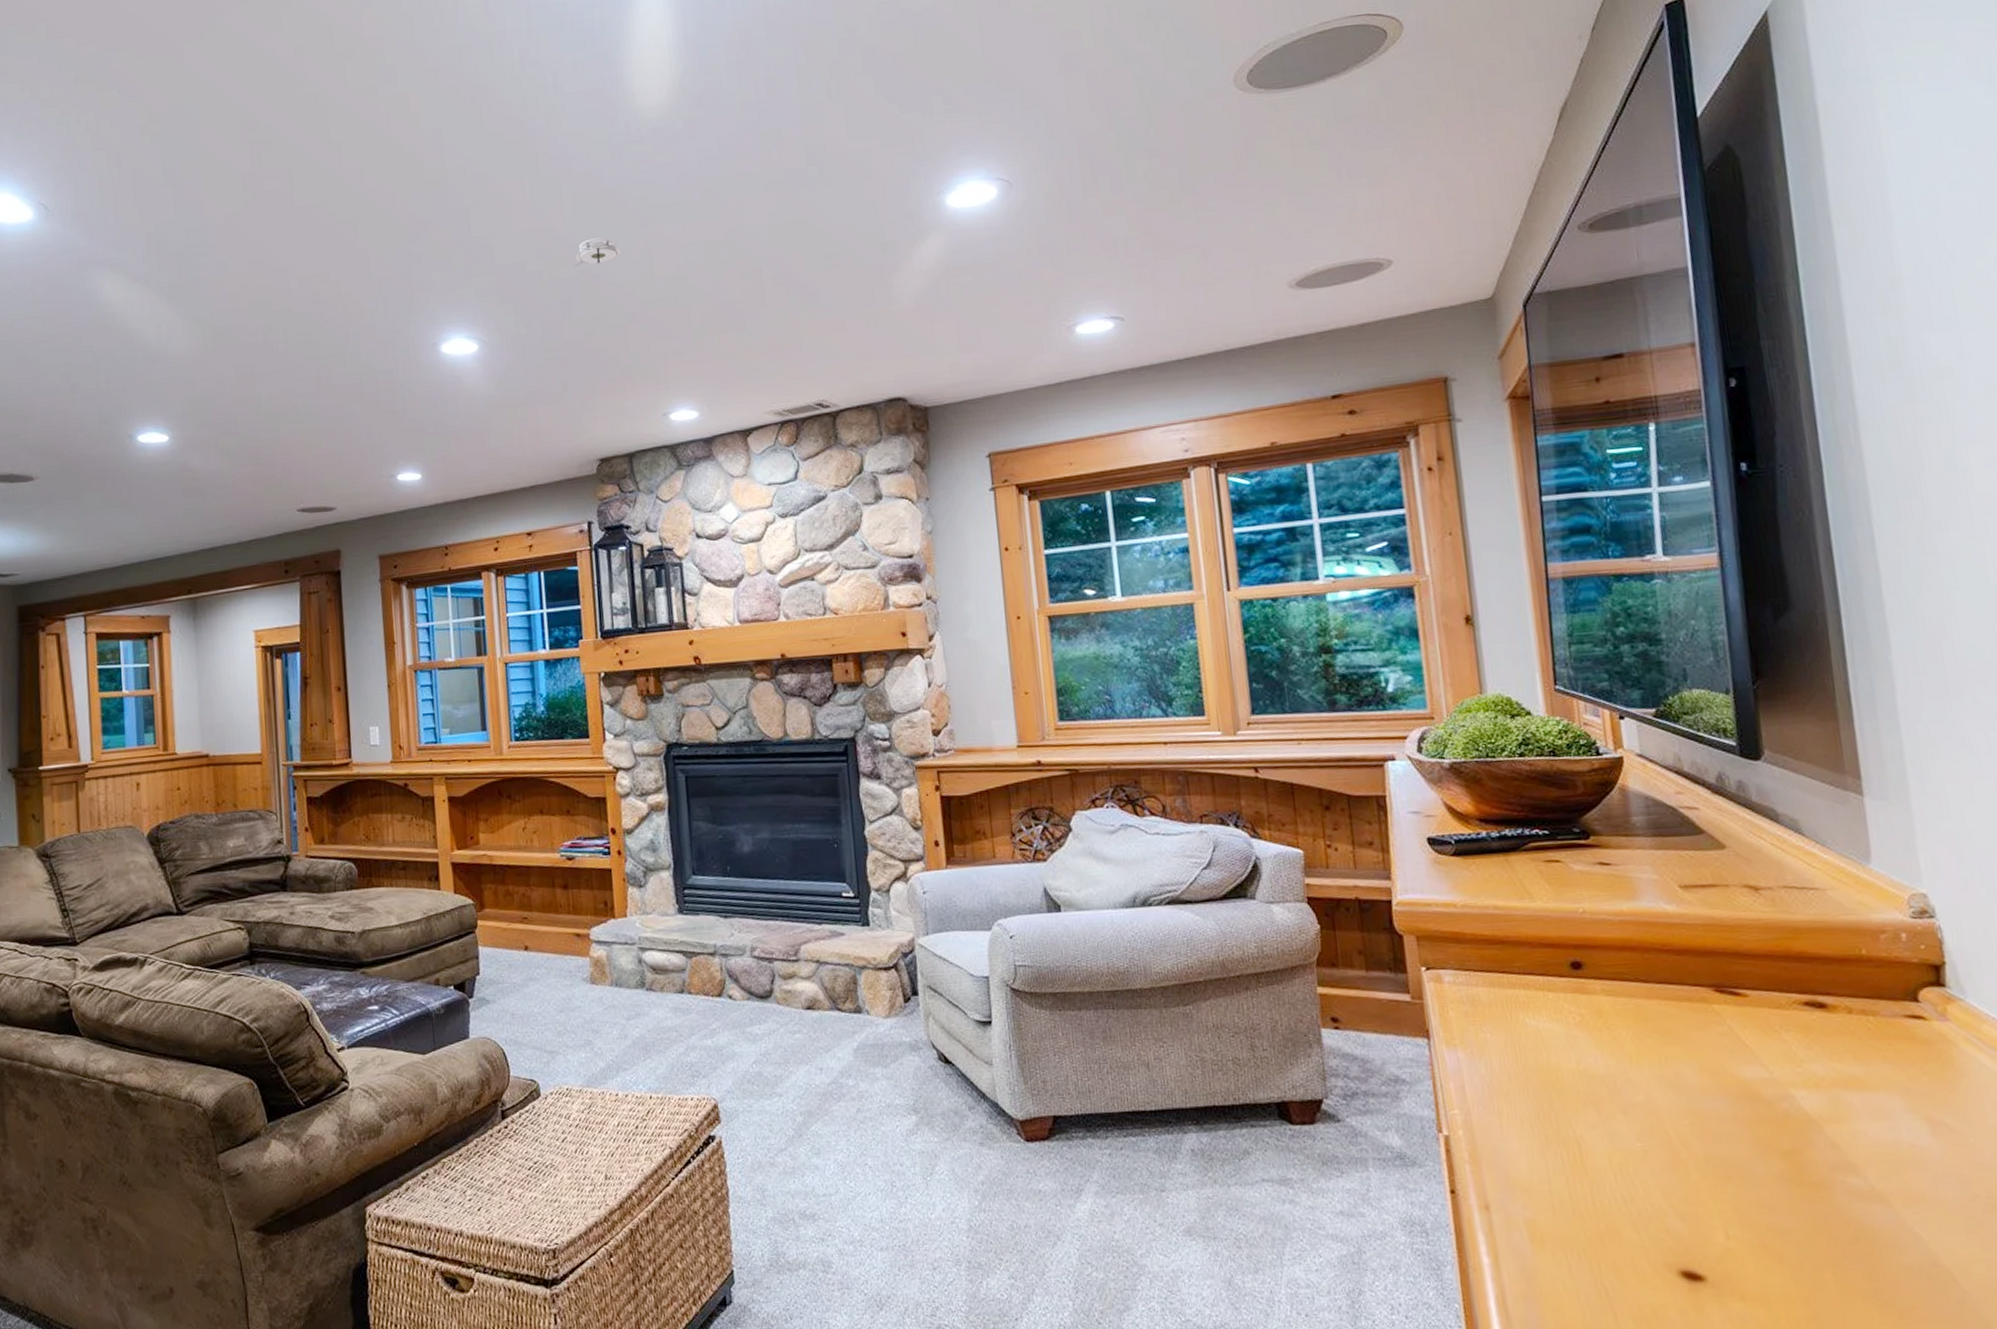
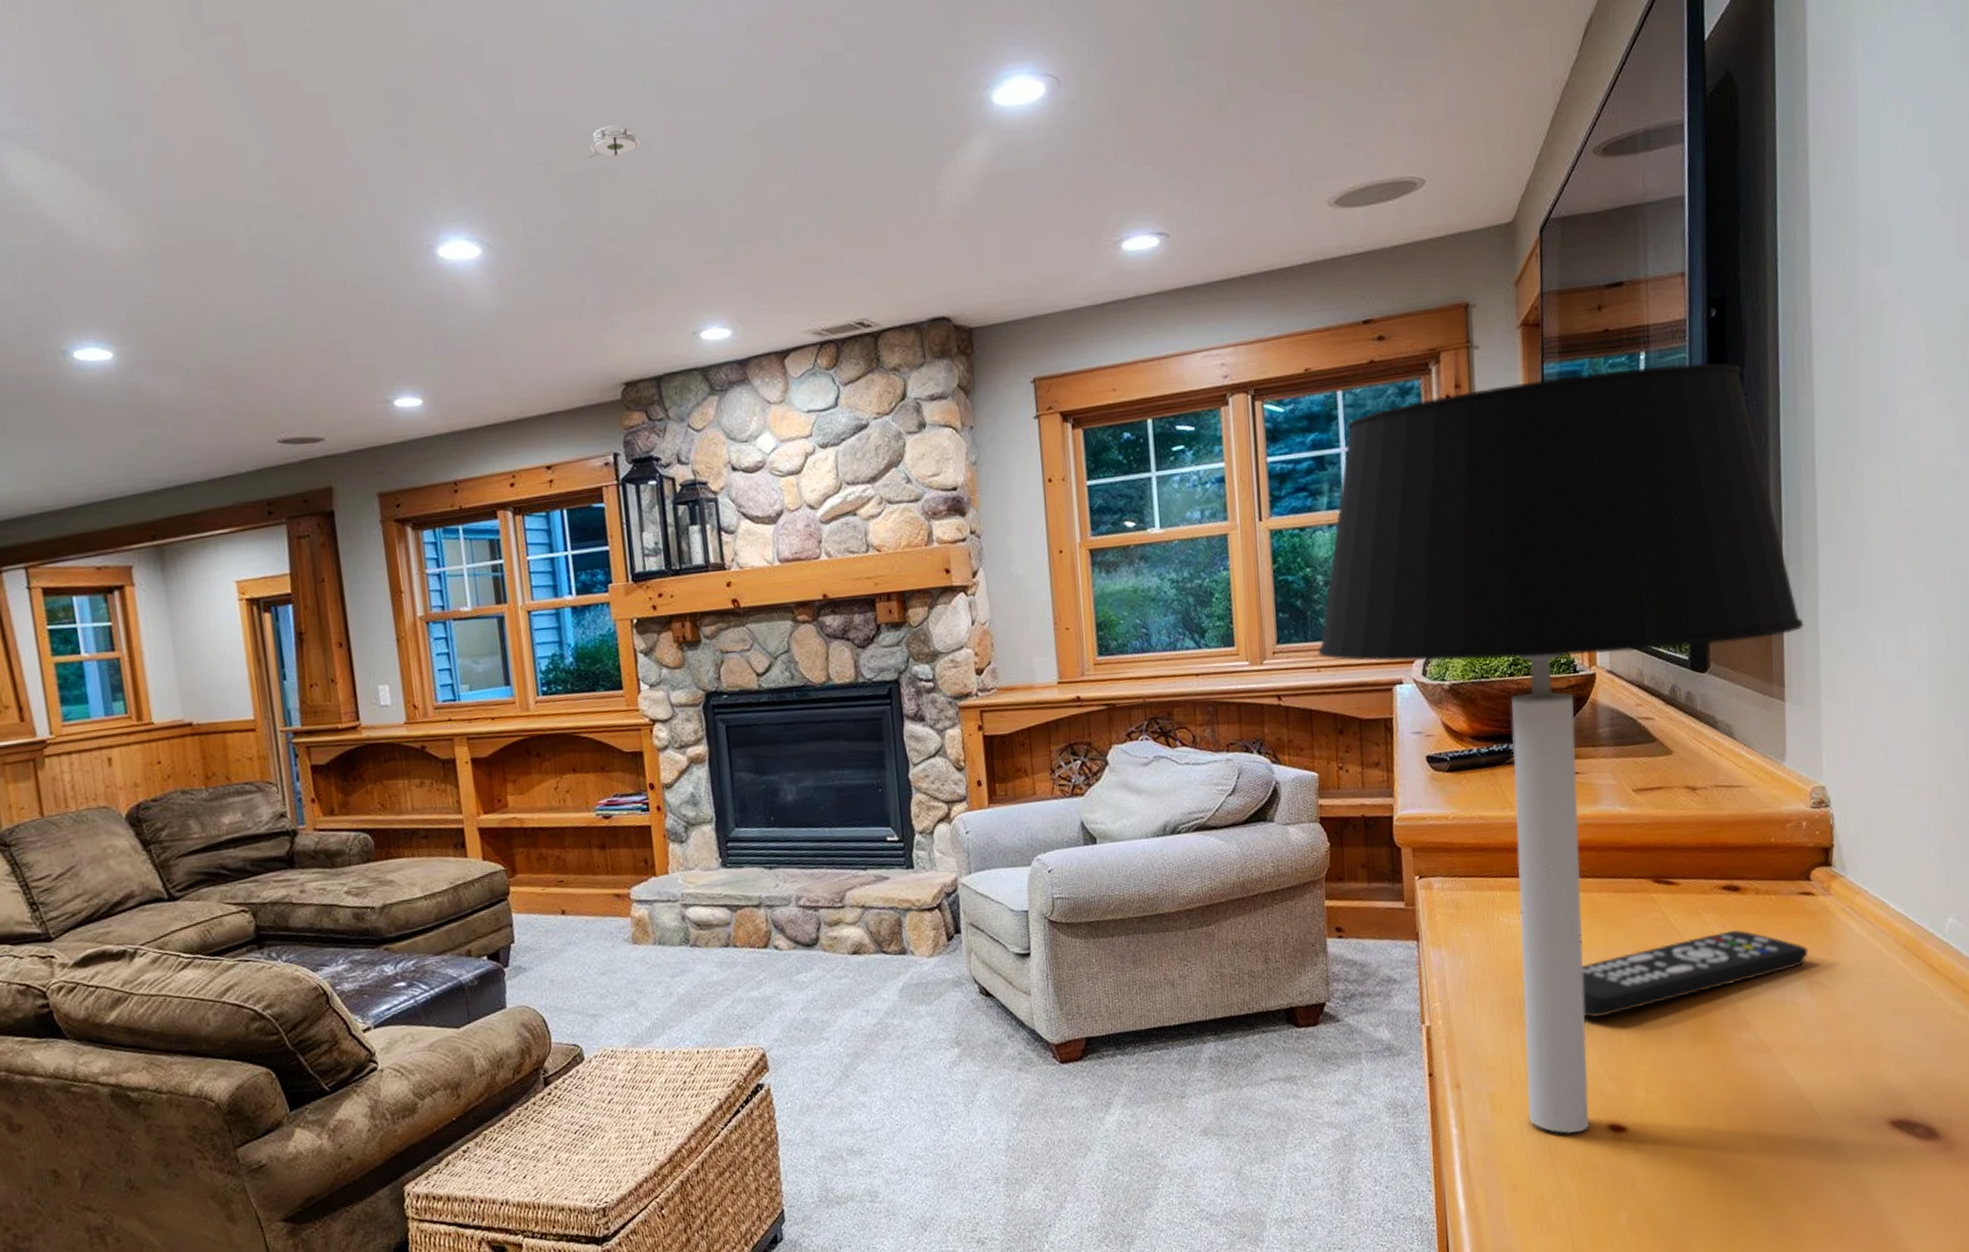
table lamp: none [1297,433,1880,1276] -> present [1318,362,1804,1134]
remote control: none [1631,1053,1926,1143] -> present [1581,930,1808,1019]

